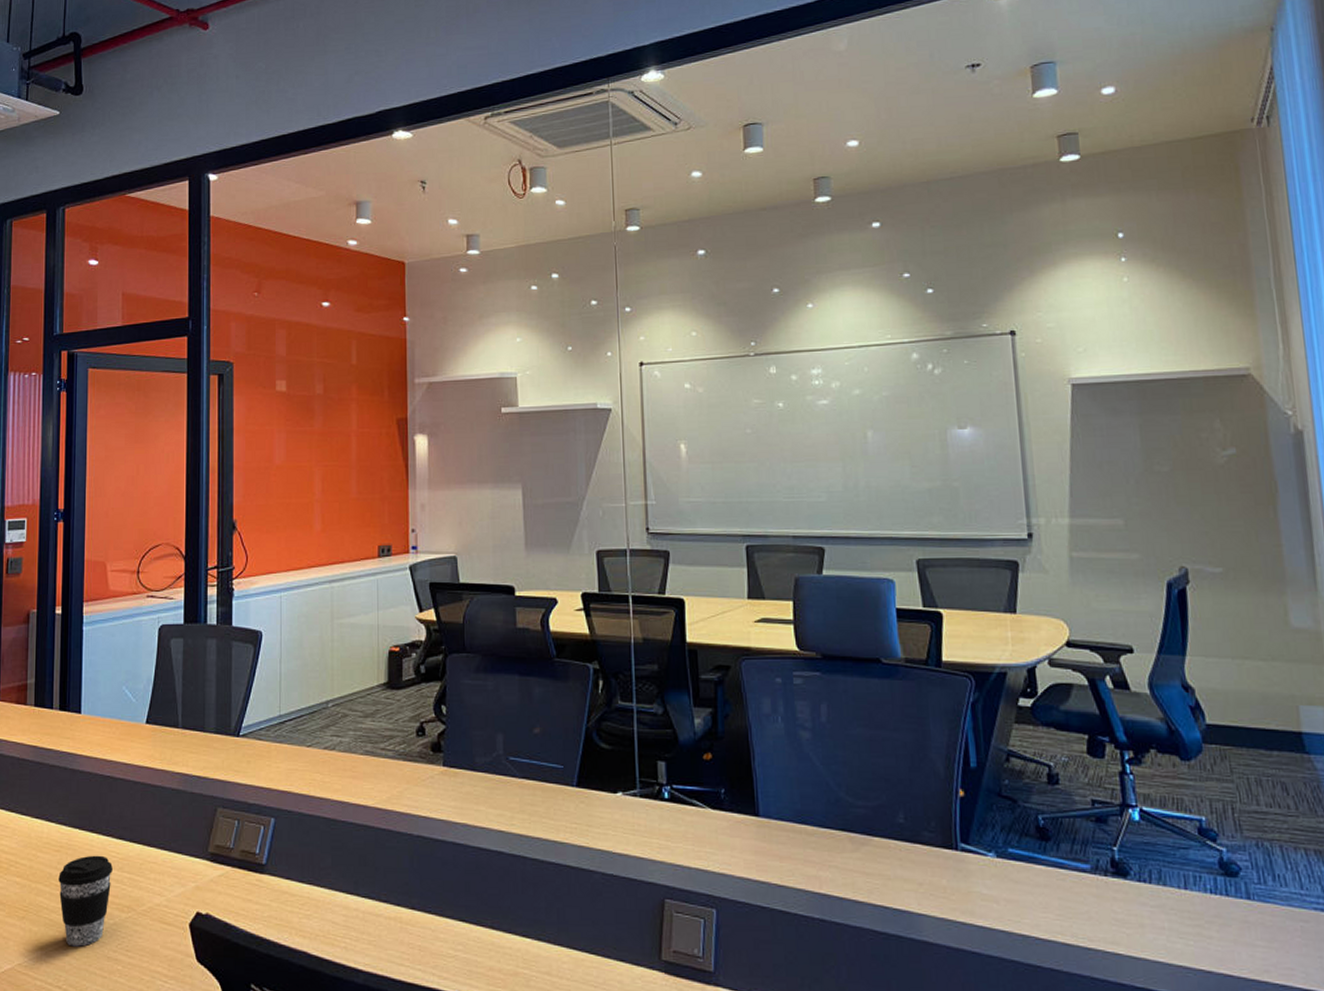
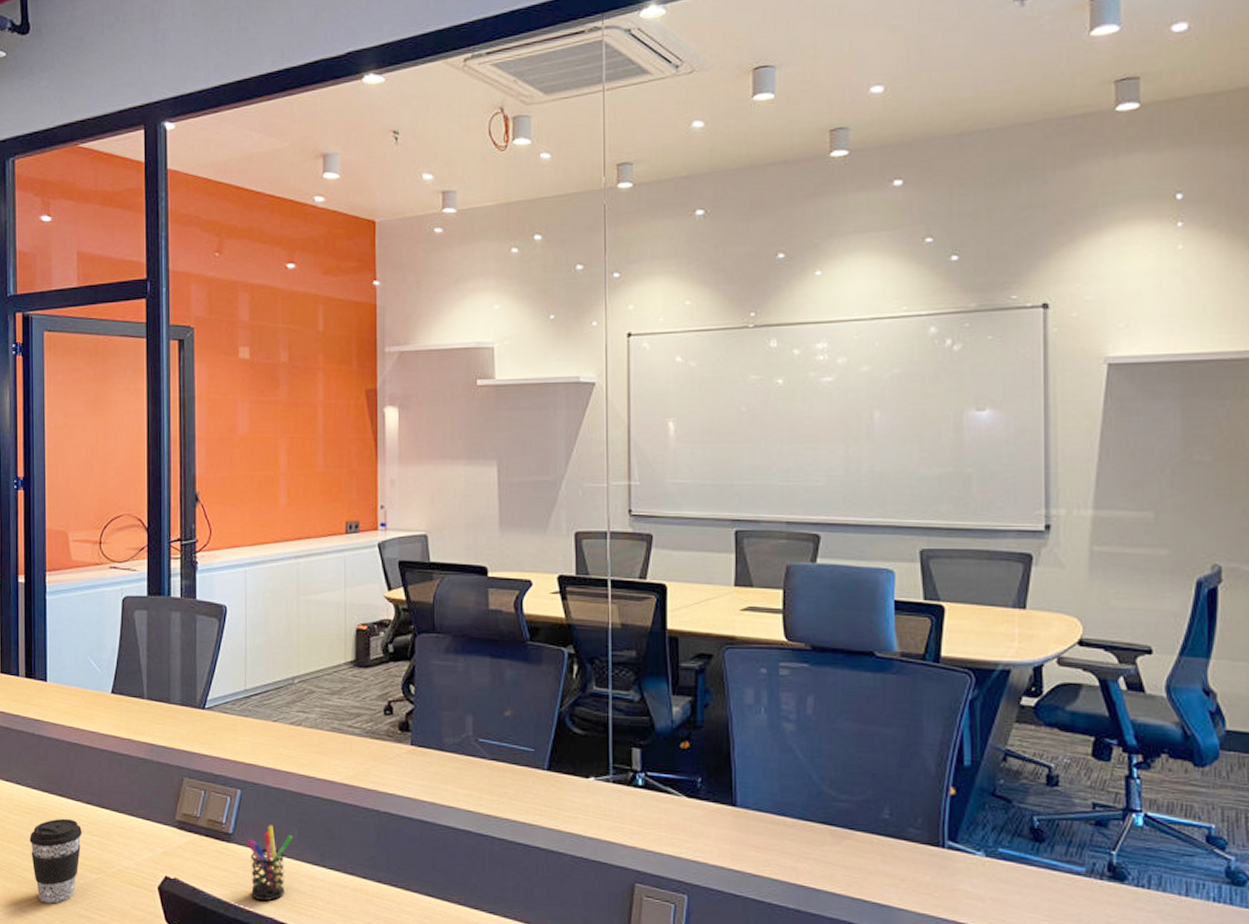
pen holder: none [280,854,327,935] -> present [246,825,294,902]

